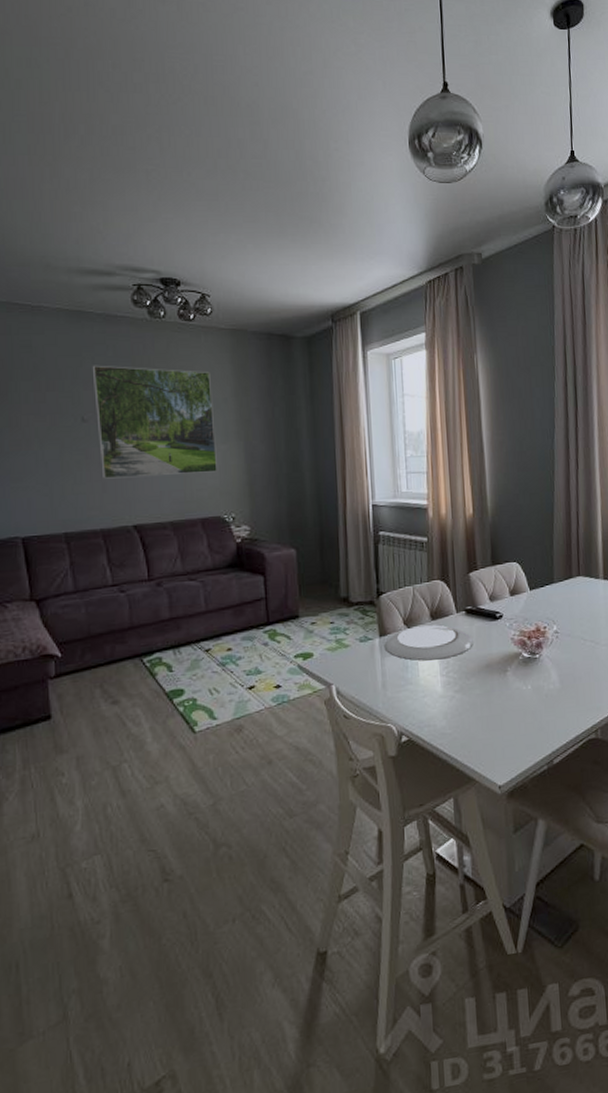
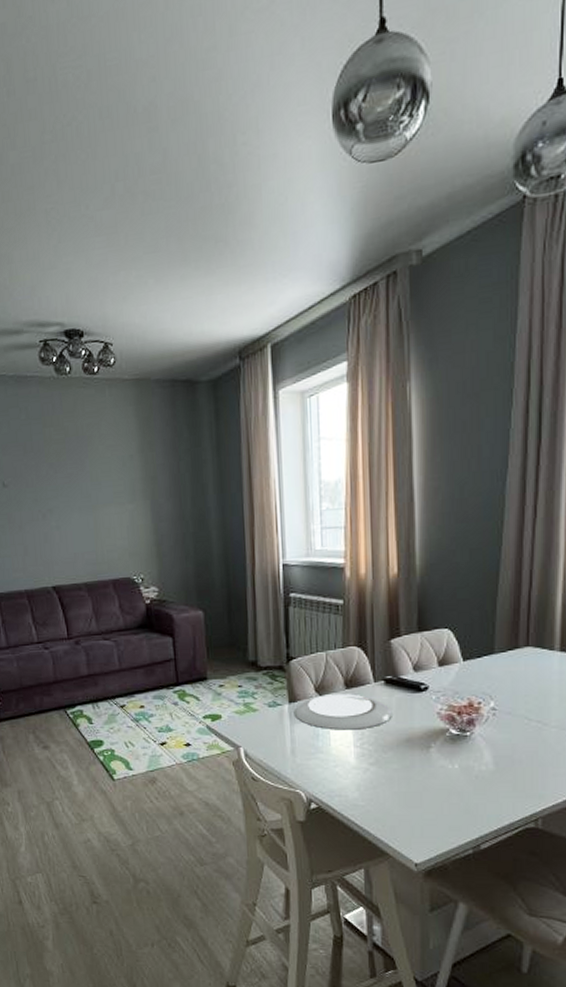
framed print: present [92,365,217,479] -> none [8,427,126,542]

